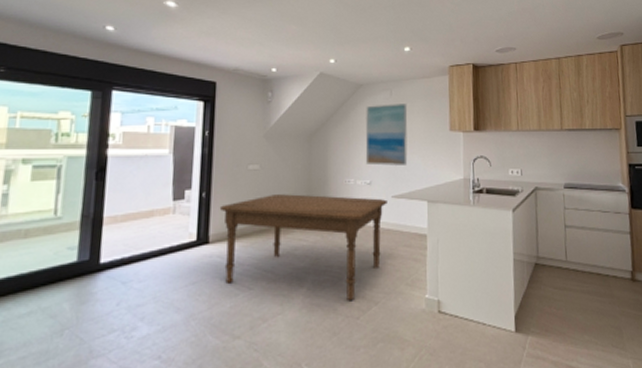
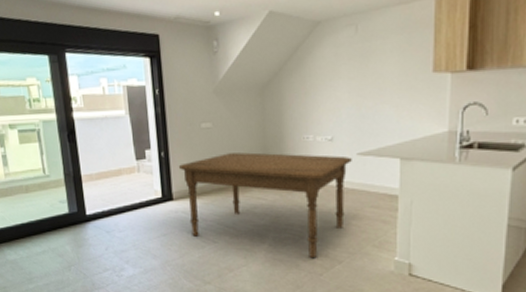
wall art: present [365,104,408,166] -> none [325,41,378,119]

